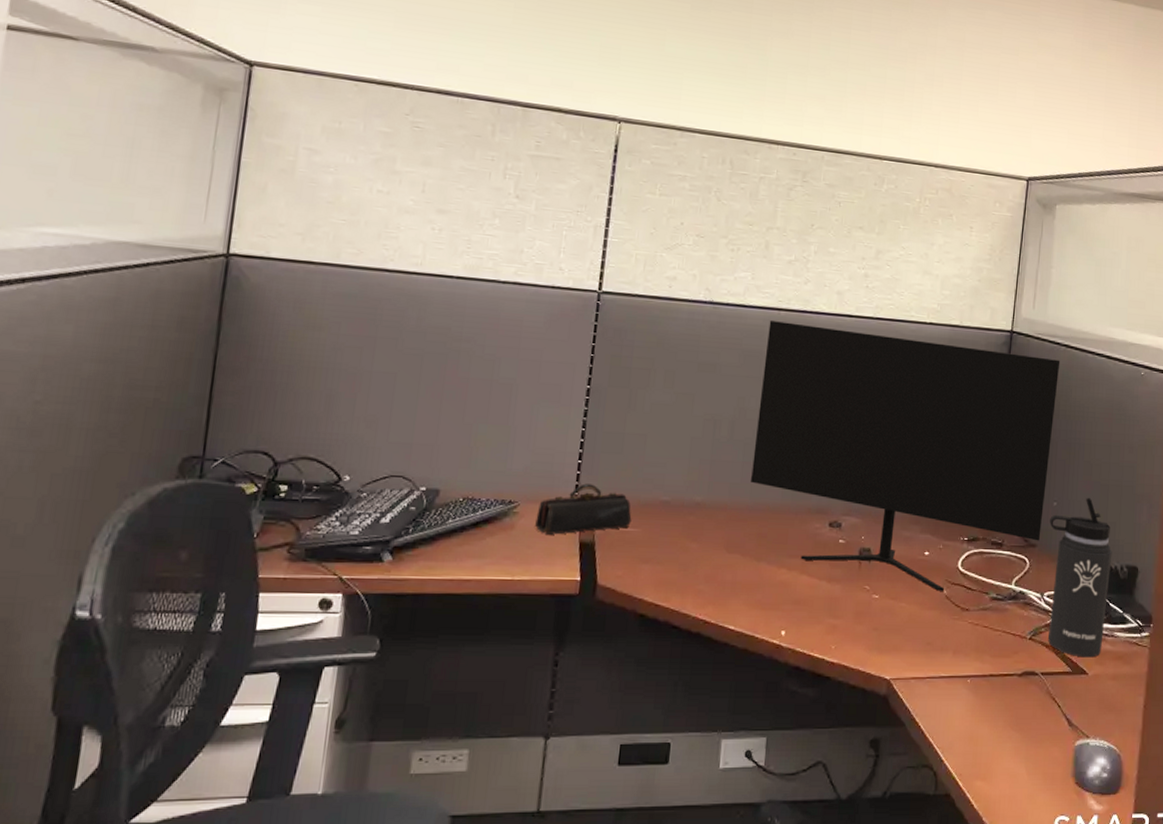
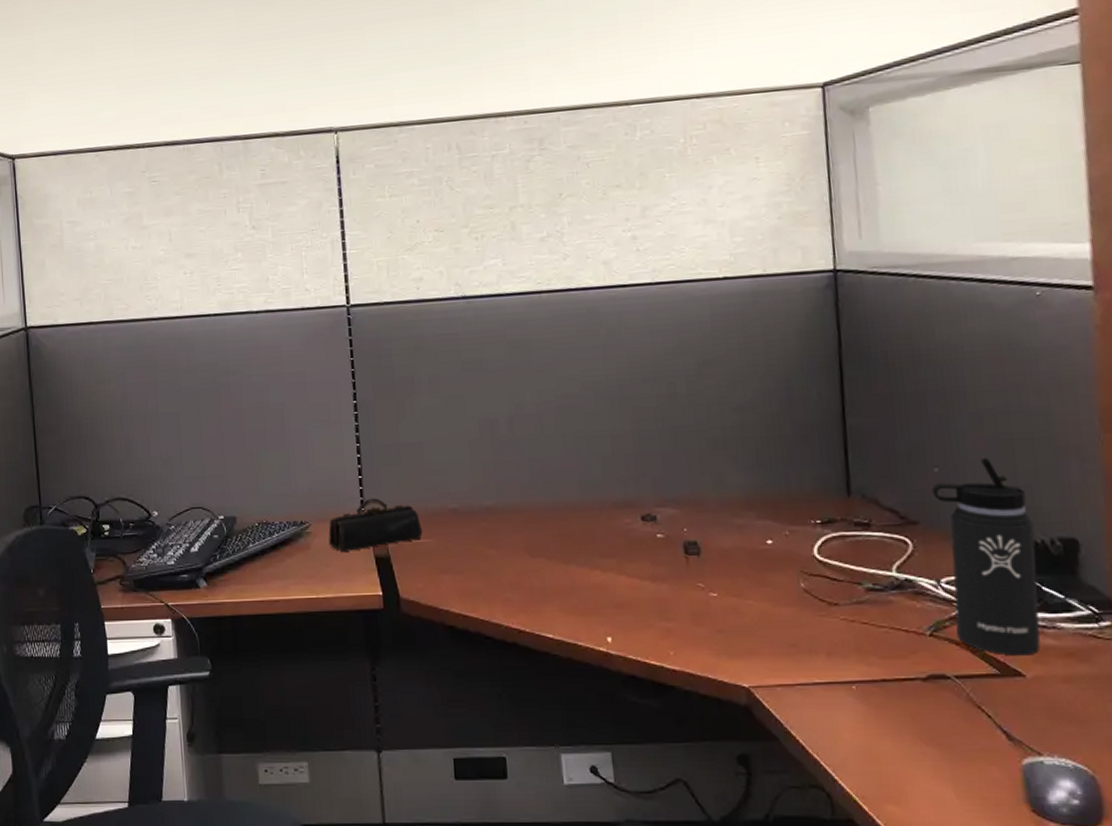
monitor: present [751,320,1061,592] -> none [531,294,923,586]

